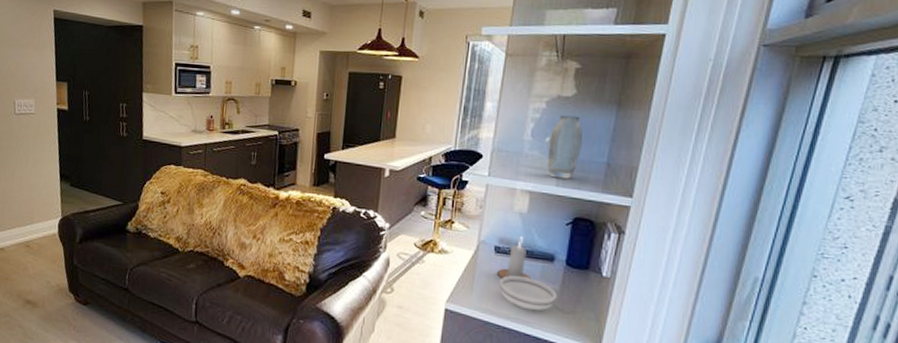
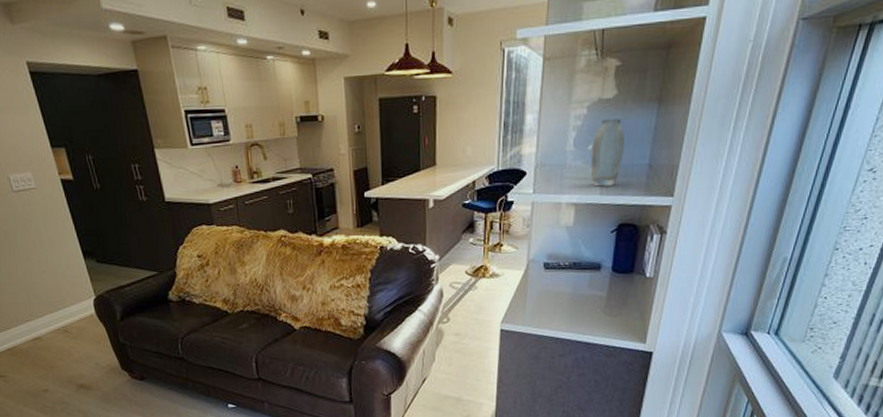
candle: present [497,236,531,279] -> none [548,249,579,293]
bowl: present [499,275,558,311] -> none [550,287,605,319]

